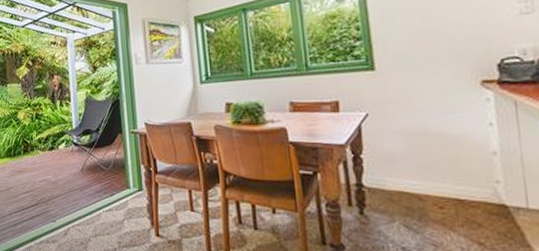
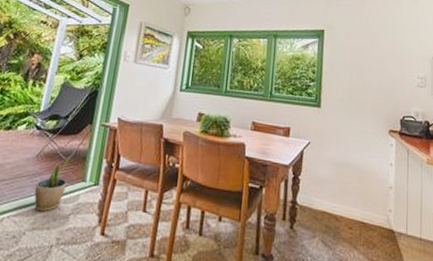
potted plant: none [87,168,114,220] -> present [34,158,70,212]

